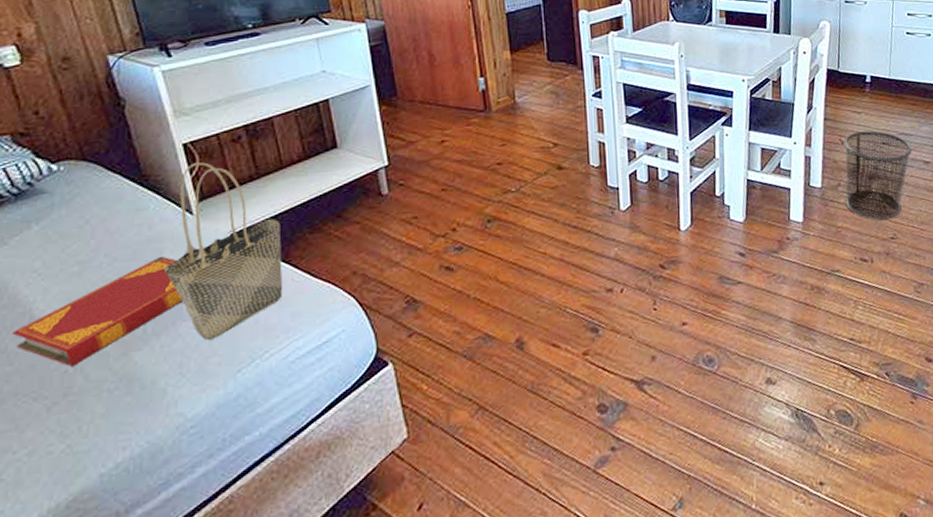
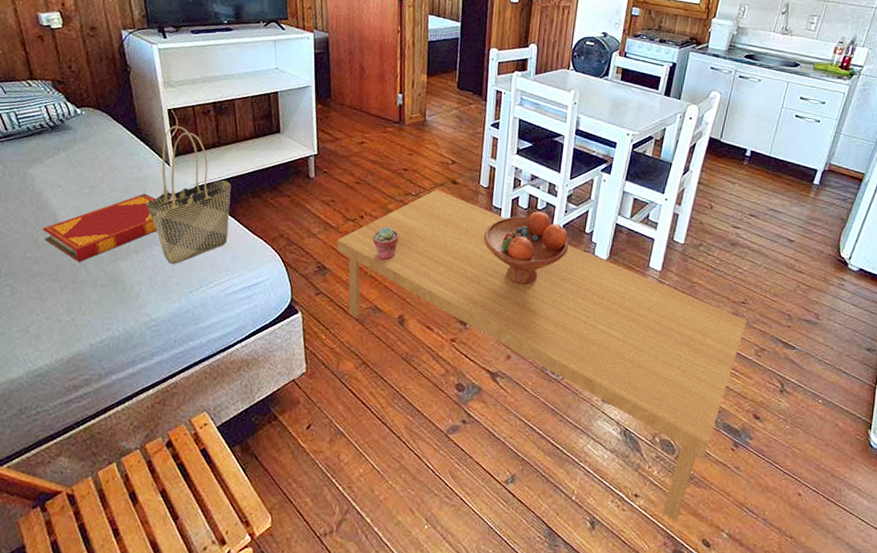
coffee table: none [426,180,901,502] -> present [336,189,748,522]
potted succulent: none [471,234,503,277] -> present [372,226,399,261]
fruit bowl: none [602,182,701,270] -> present [483,211,569,285]
waste bin: present [844,130,912,221] -> none [703,200,779,286]

